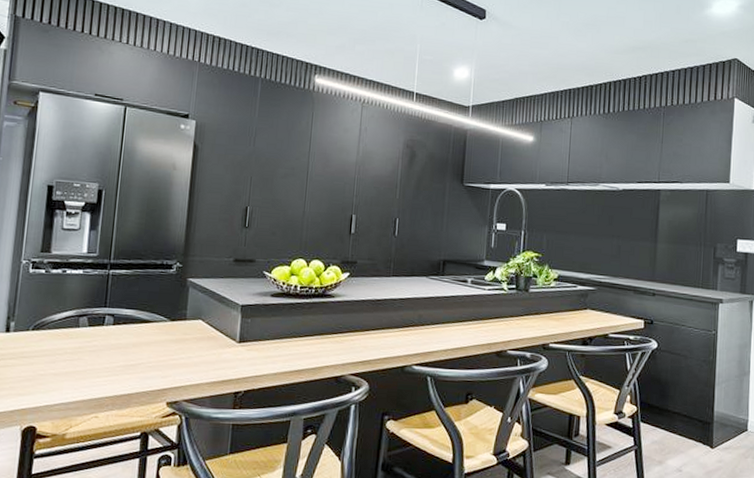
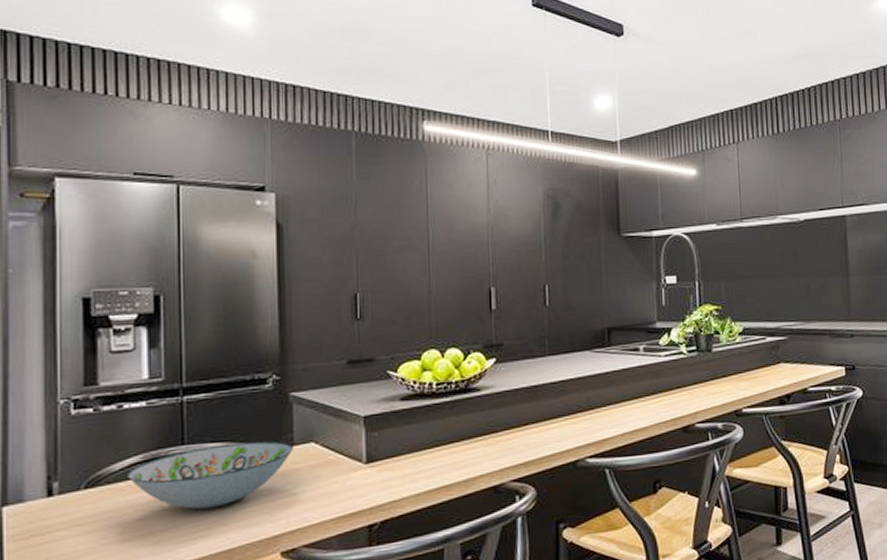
decorative bowl: none [63,311,185,360] -> present [128,440,293,510]

